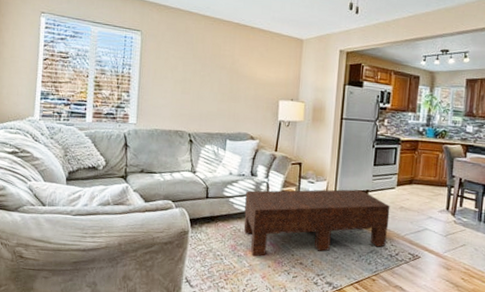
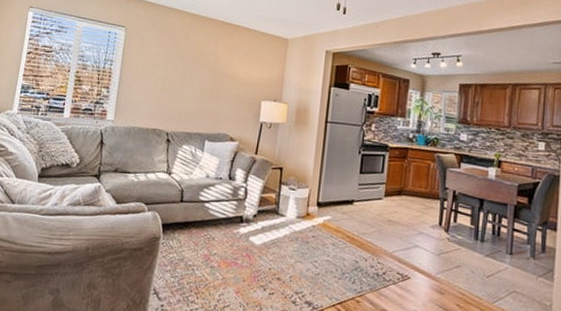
coffee table: present [243,189,390,257] -> none [218,195,377,269]

